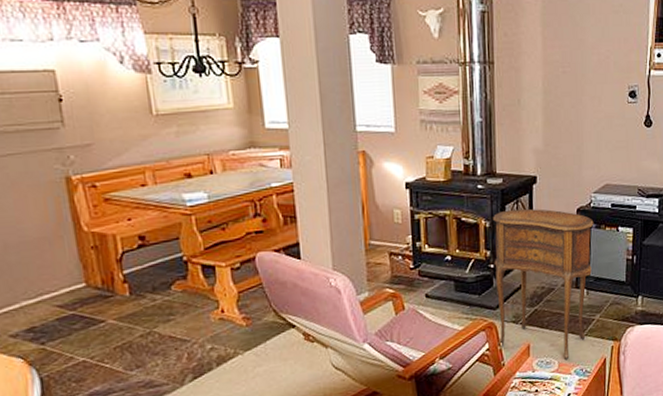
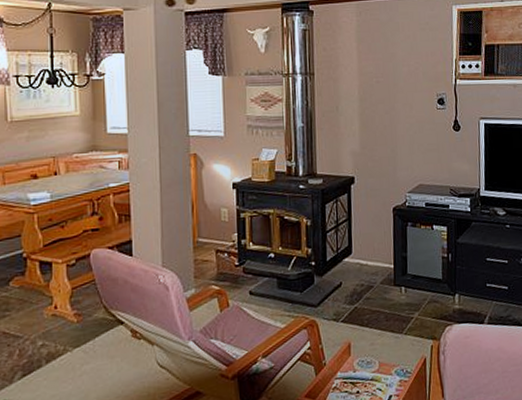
side table: present [493,208,594,359] -> none [314,207,410,359]

